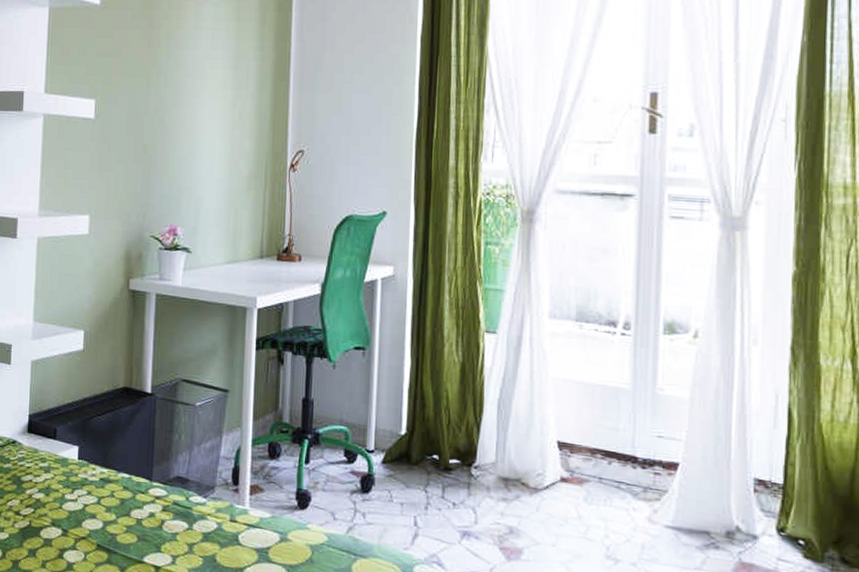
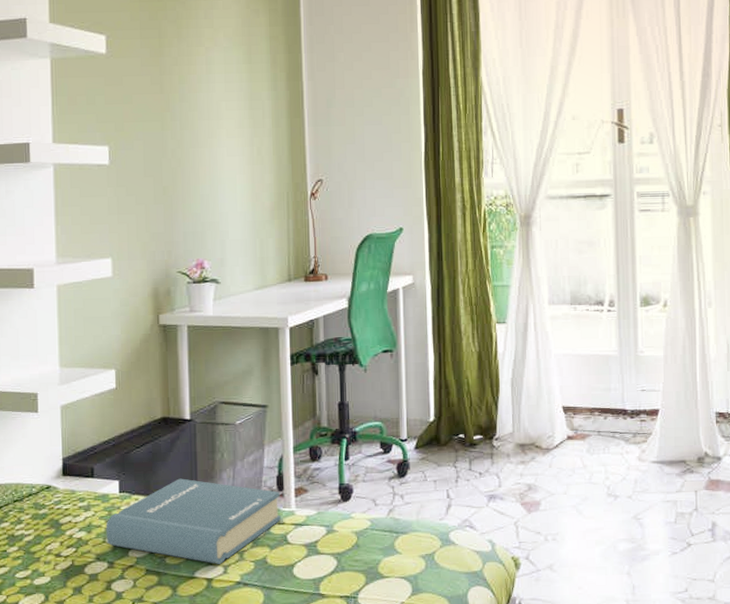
hardback book: none [62,454,235,553] -> present [105,478,281,564]

